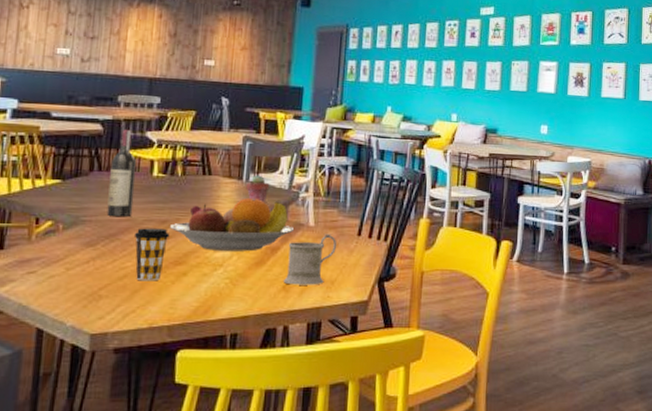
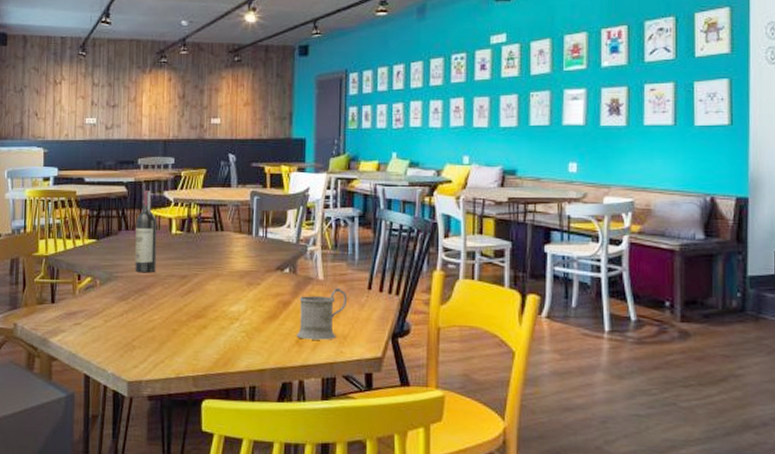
coffee cup: present [134,228,170,281] -> none [158,283,189,334]
fruit bowl: present [169,197,295,252] -> none [188,252,305,306]
potted succulent: present [246,175,270,203] -> none [256,229,278,258]

